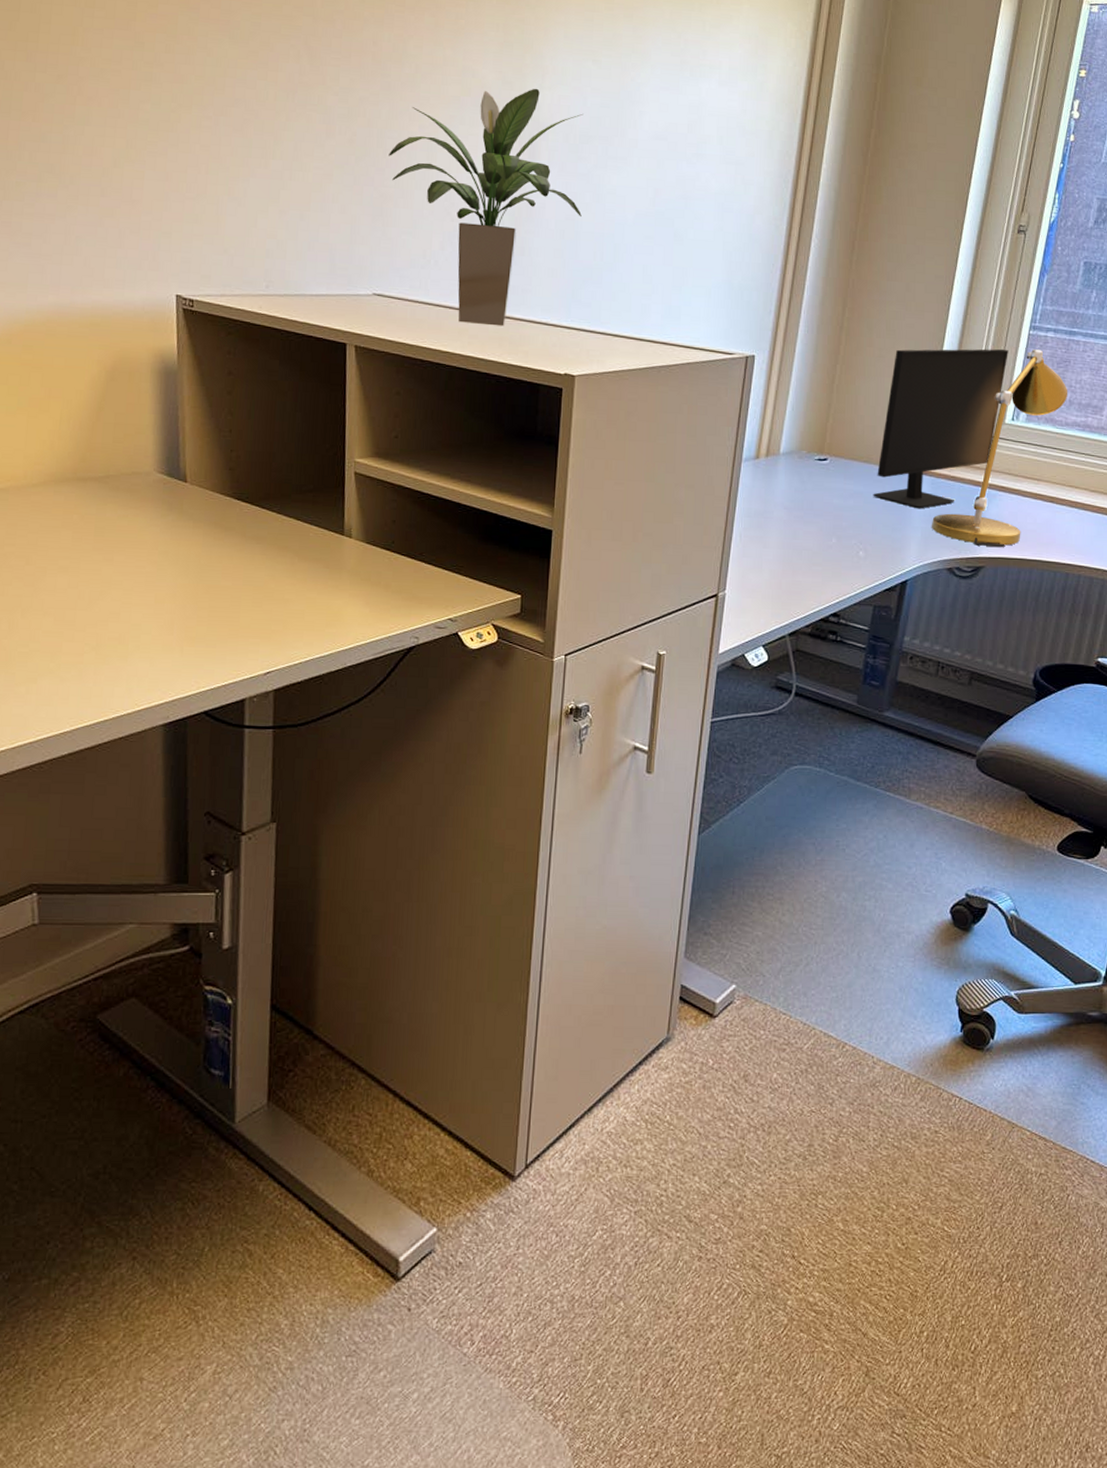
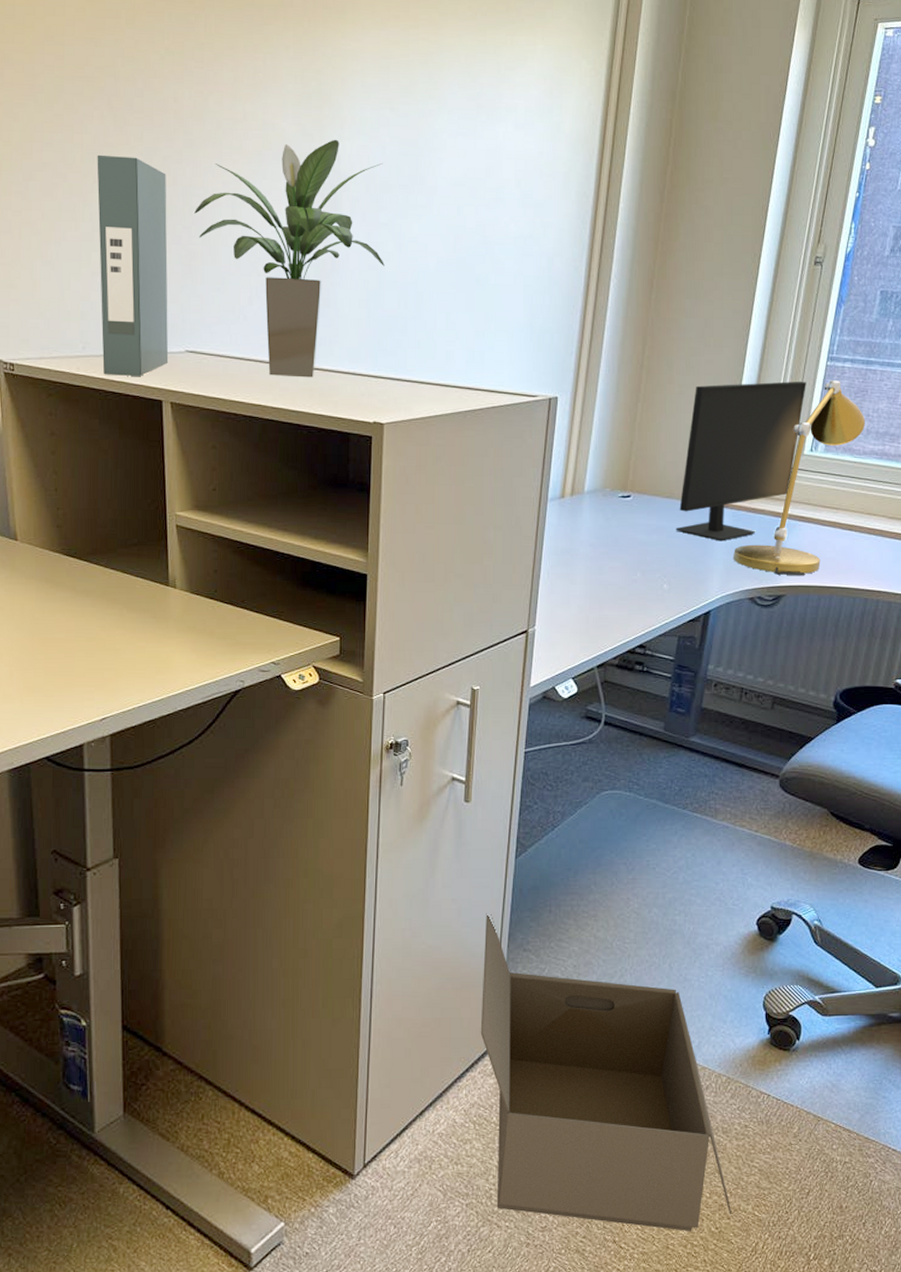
binder: none [286,93,362,318] -> present [97,154,169,376]
cardboard box: none [655,893,920,1247] -> present [480,913,732,1231]

